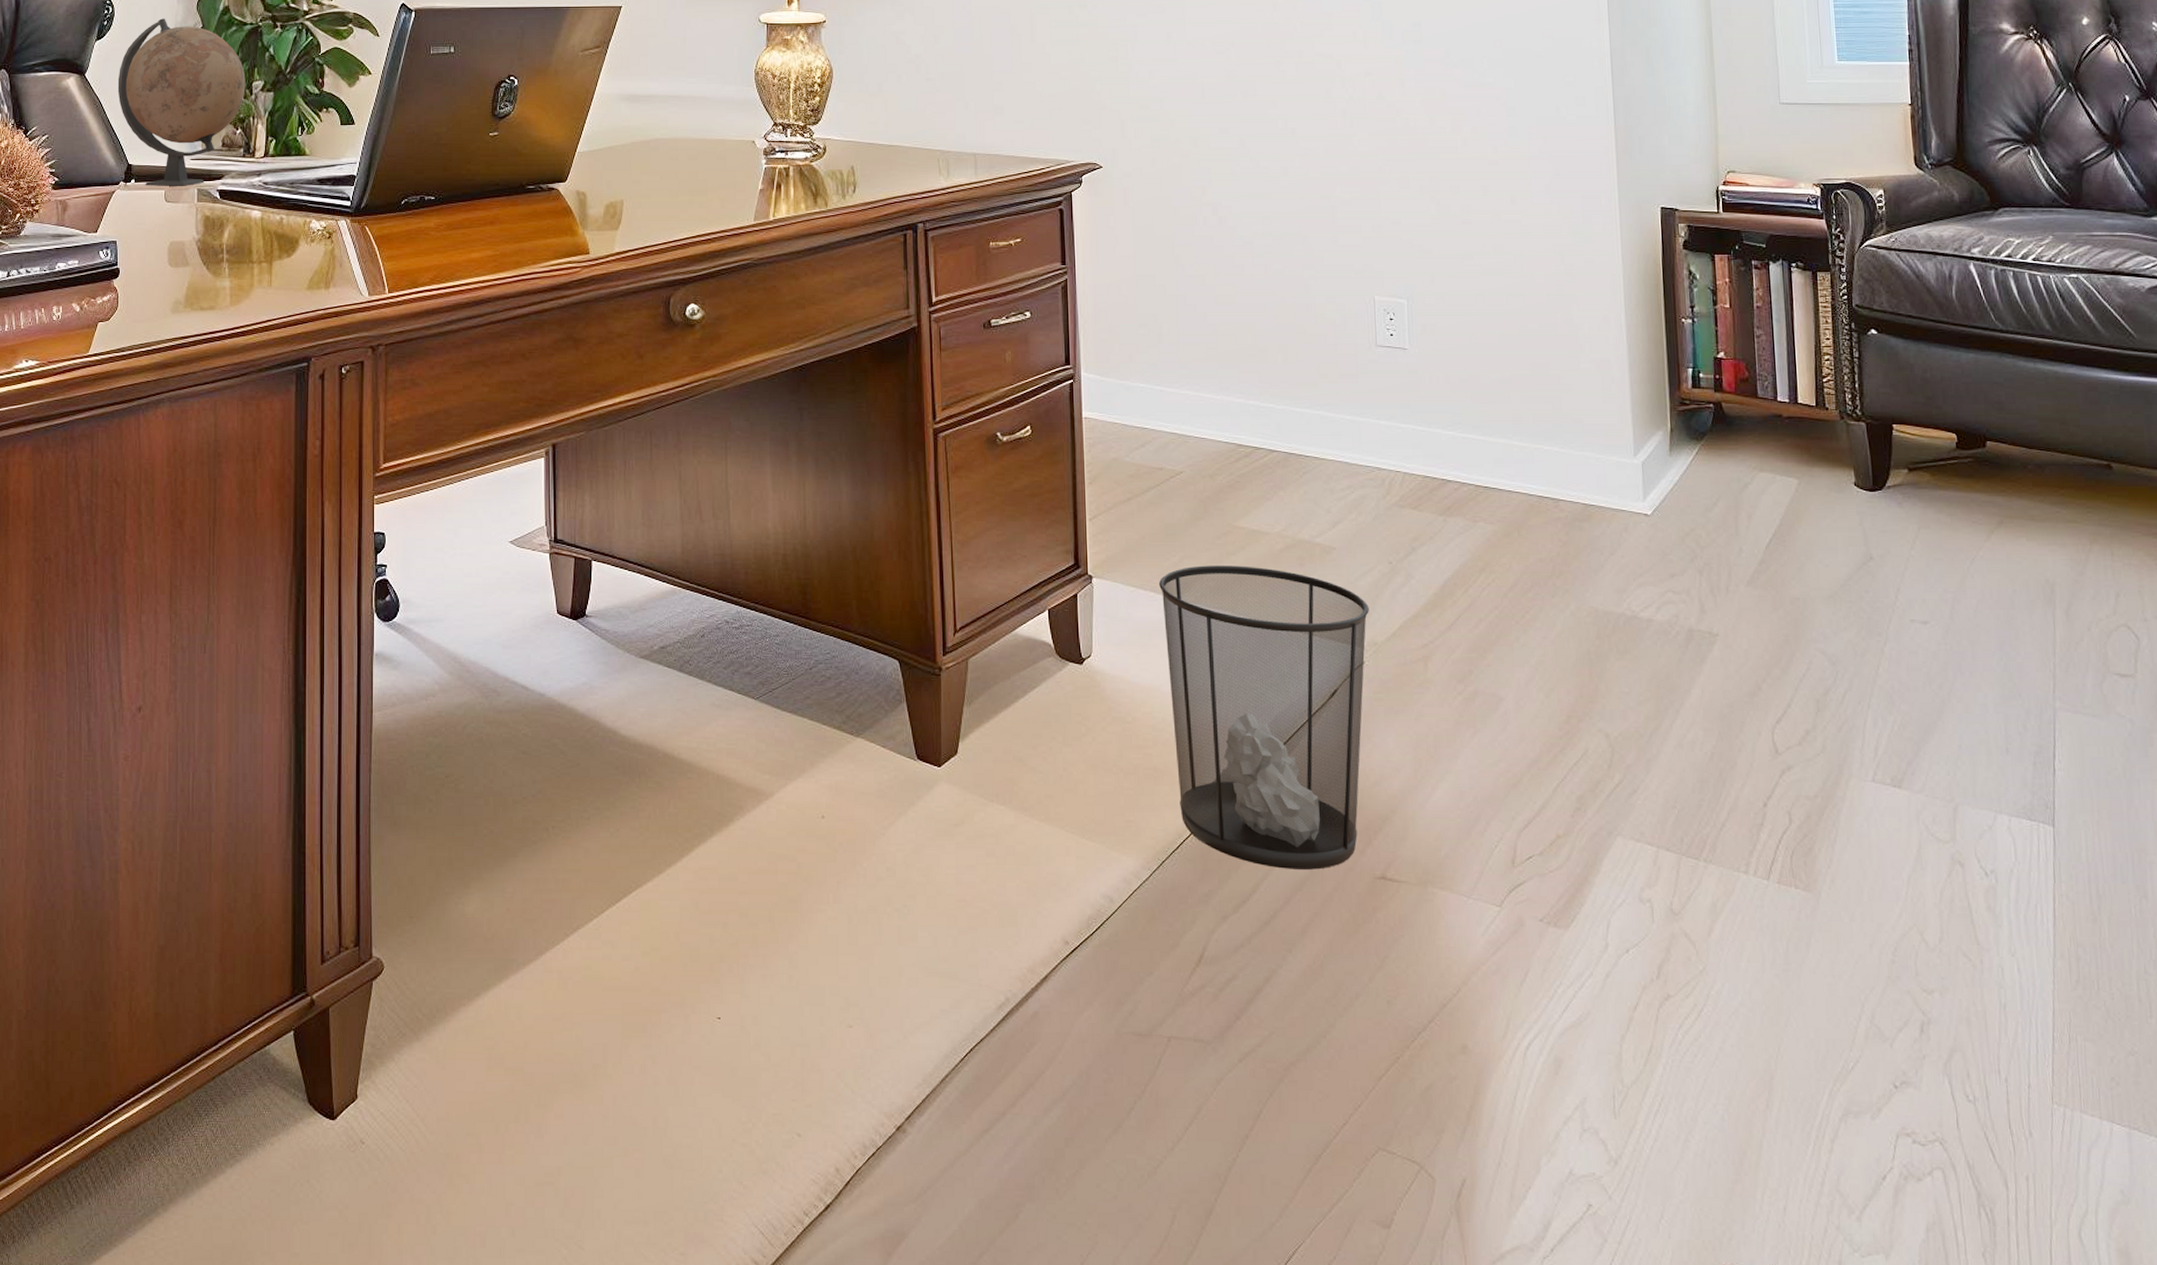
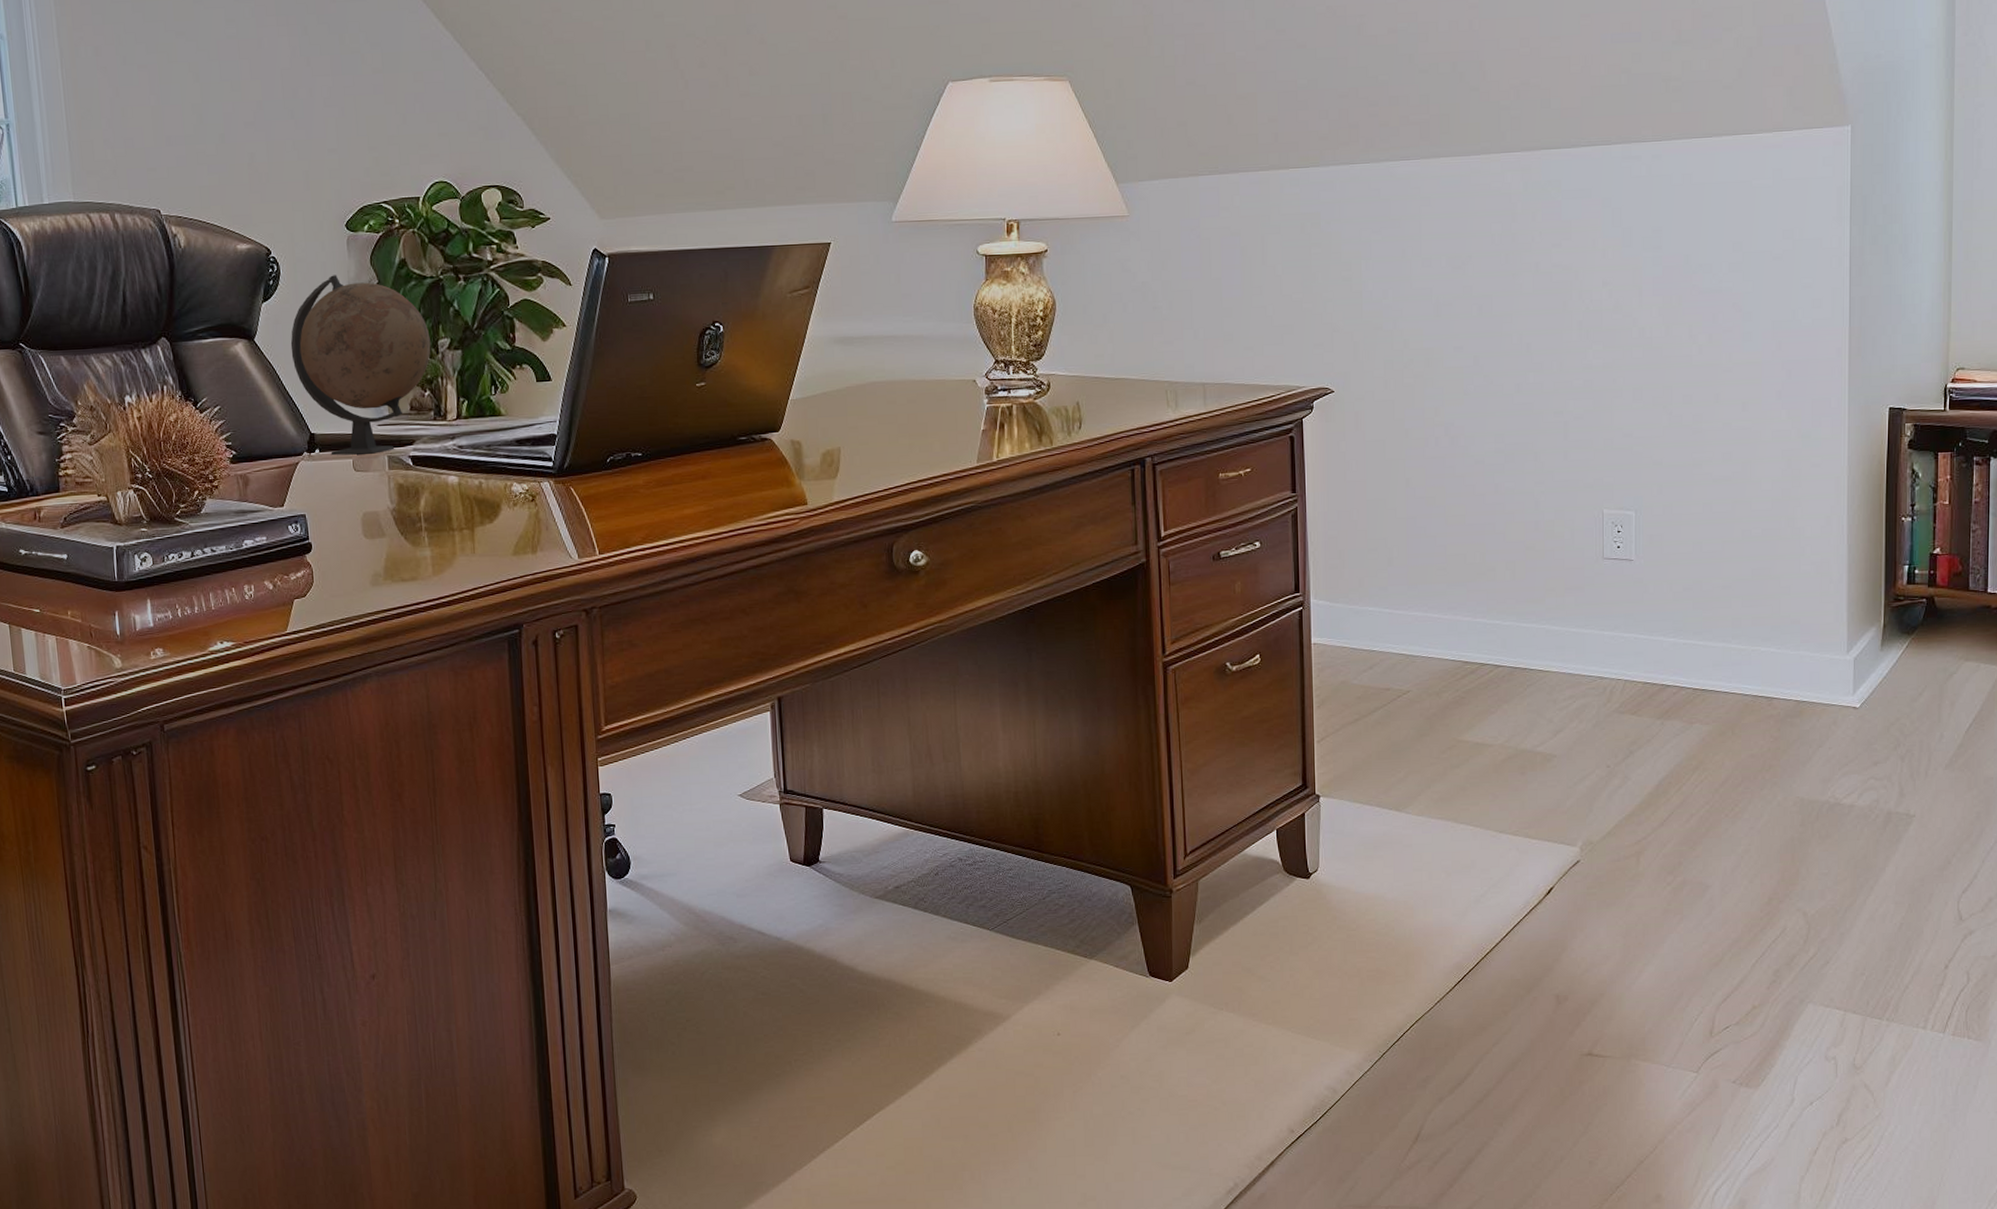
waste bin: present [1159,565,1369,870] -> none [1385,777,1586,1053]

